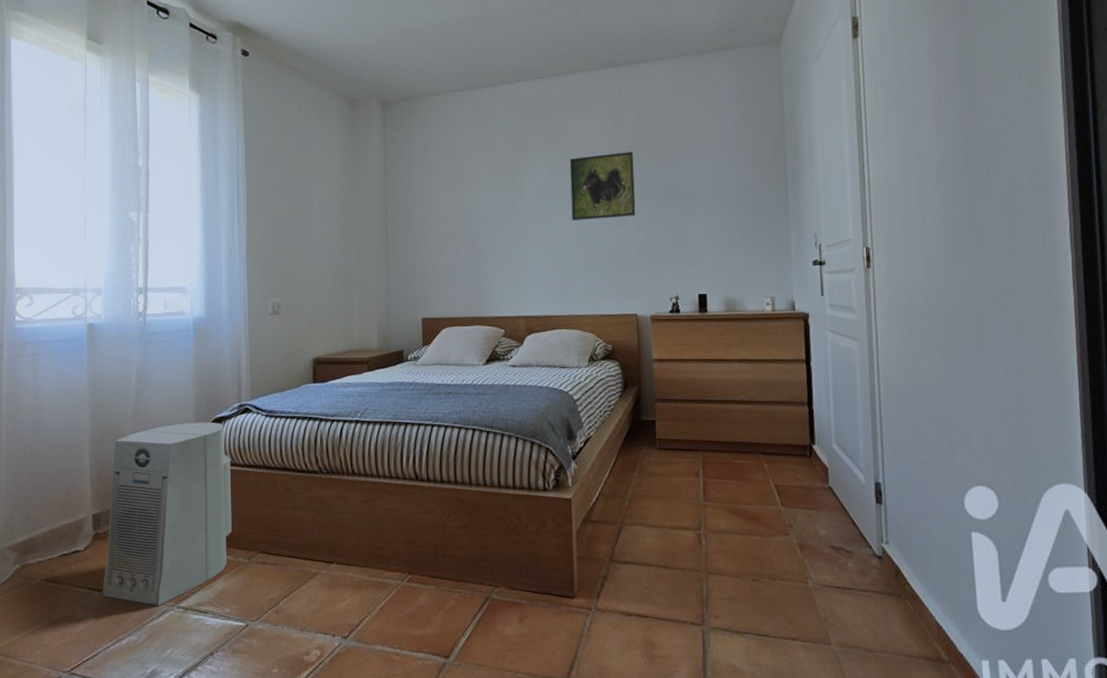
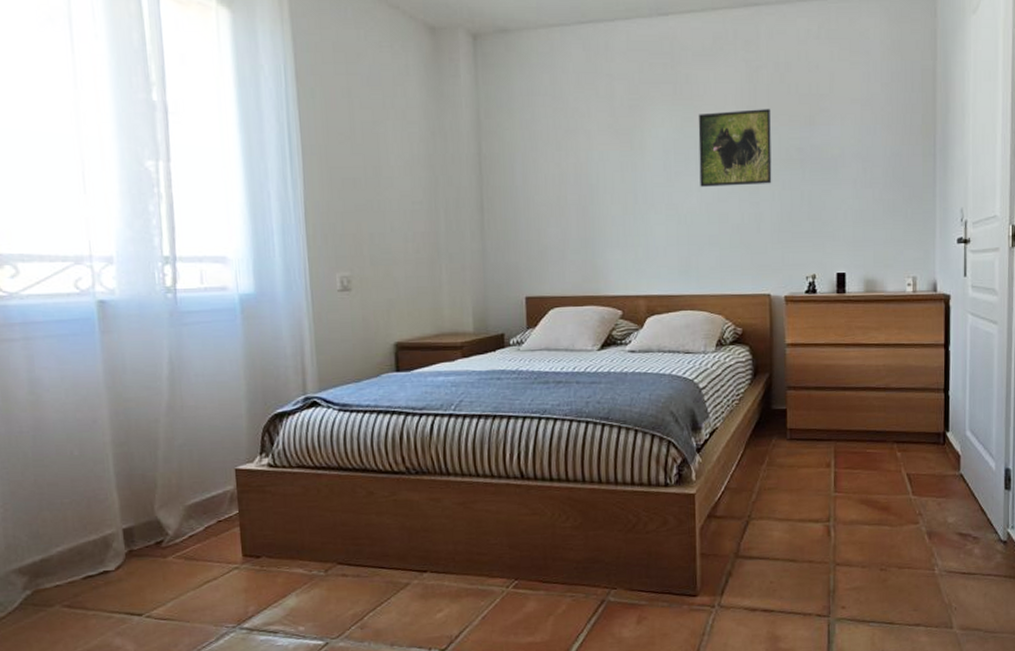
air purifier: present [103,422,232,606] -> none [143,418,303,629]

